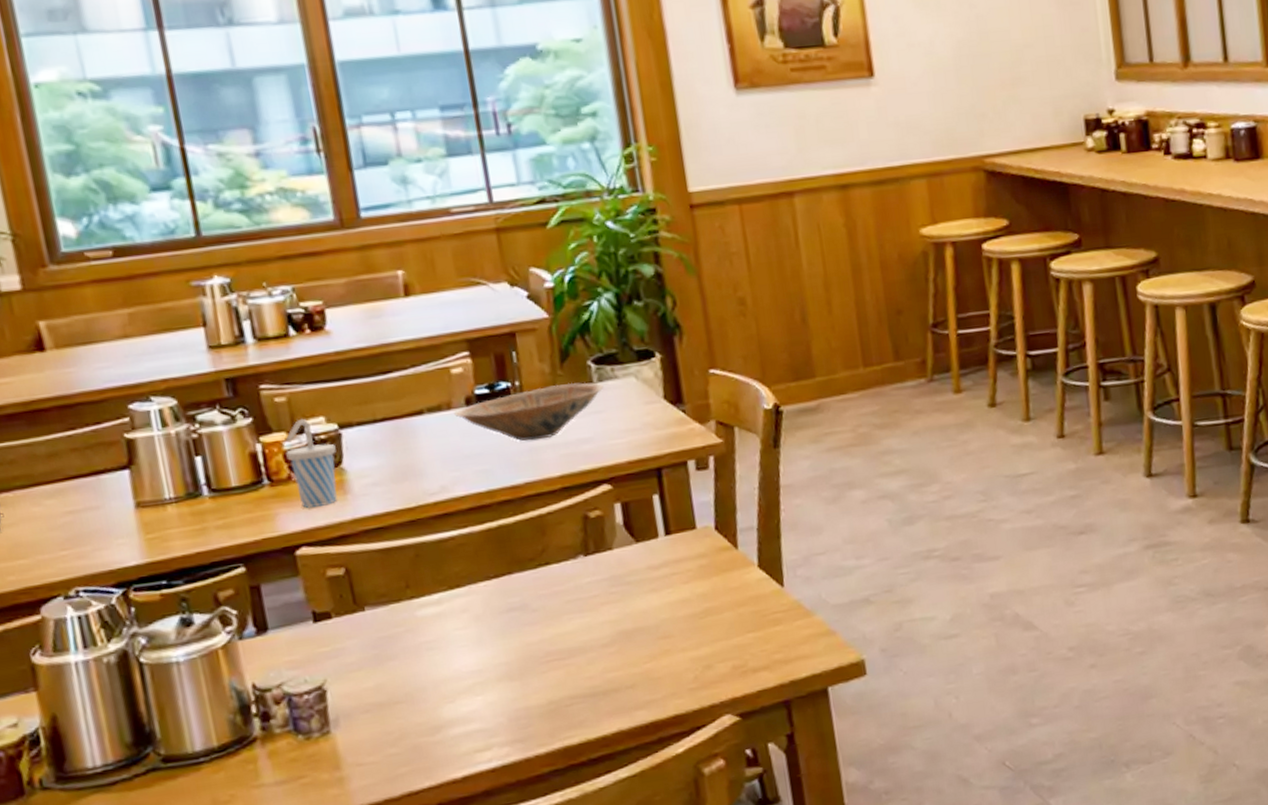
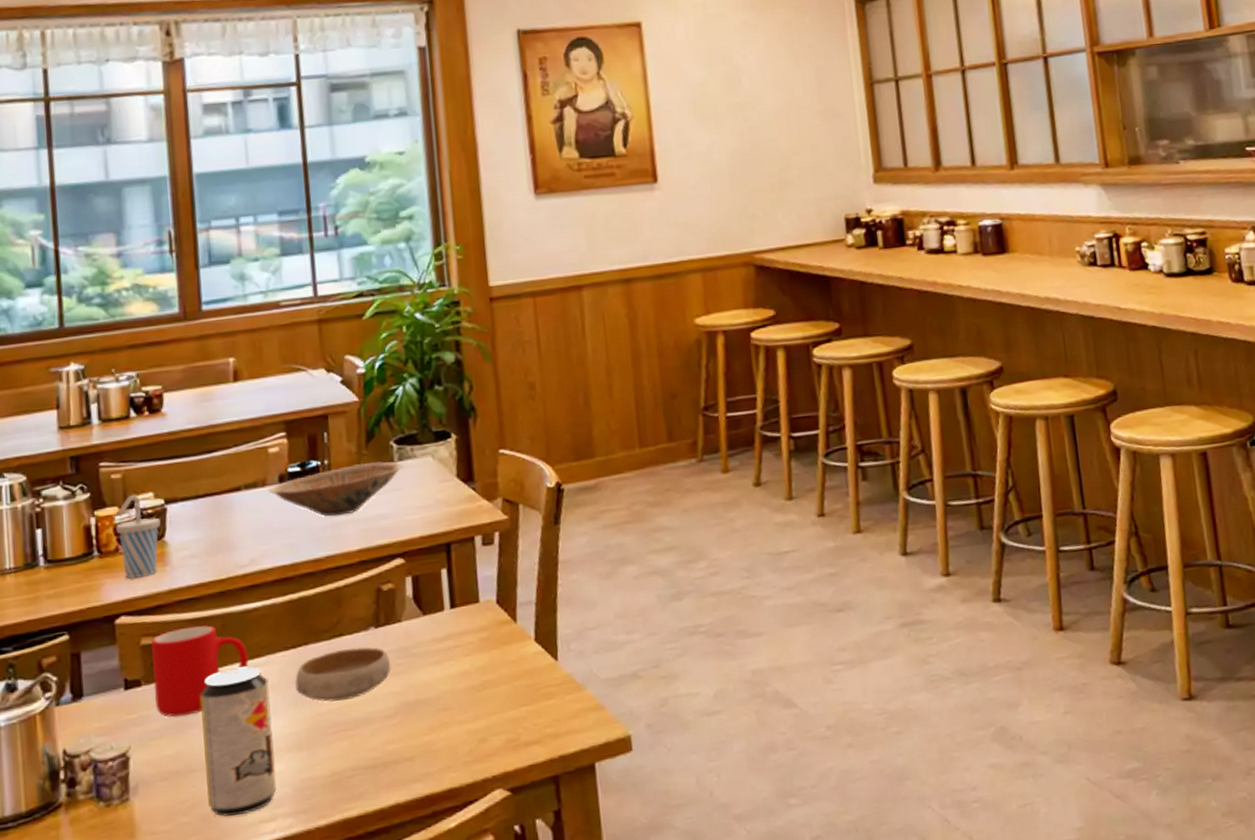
cup: none [338,555,448,650] -> present [151,625,249,718]
beverage can: none [398,597,490,747] -> present [200,667,277,817]
bowl: none [500,575,605,632] -> present [295,647,392,702]

